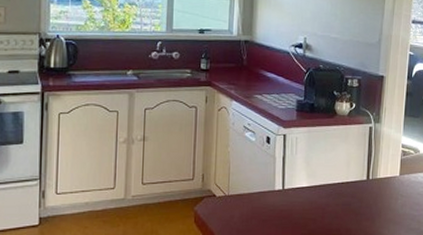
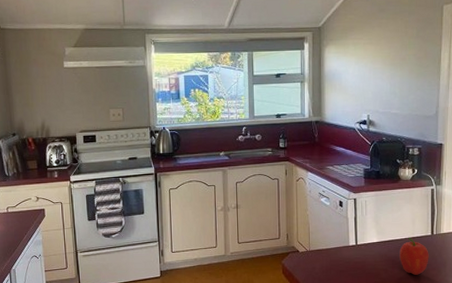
fruit: none [331,183,363,226] -> present [399,238,429,275]

